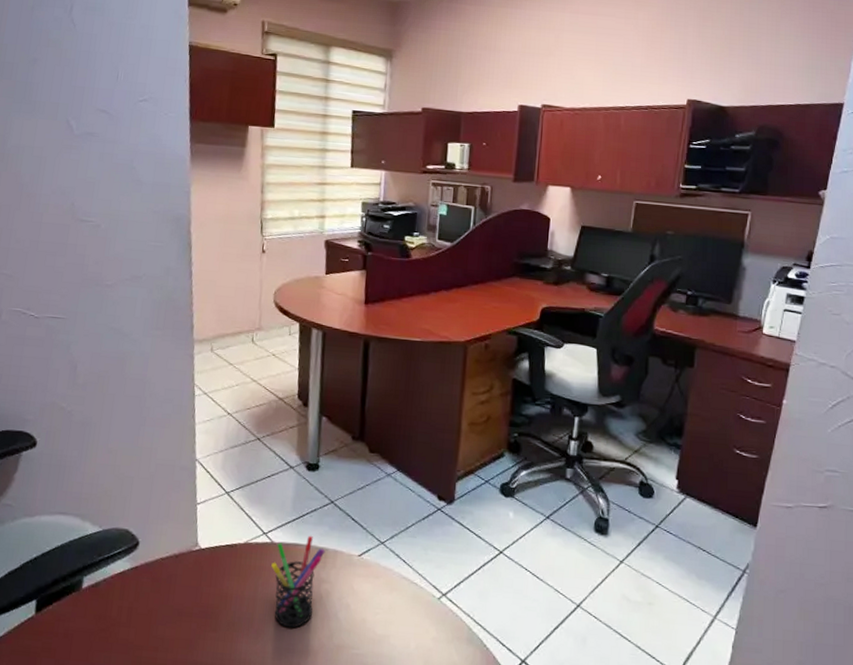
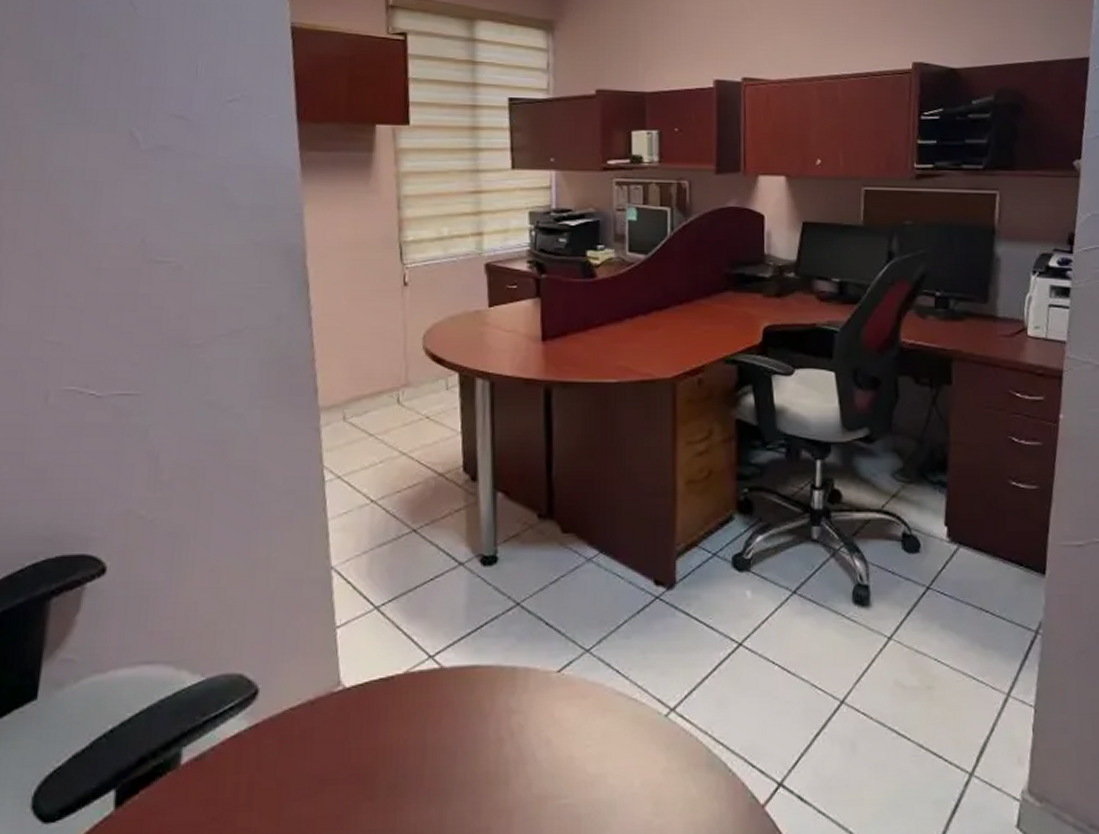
pen holder: present [271,535,325,628] -> none [442,651,514,782]

